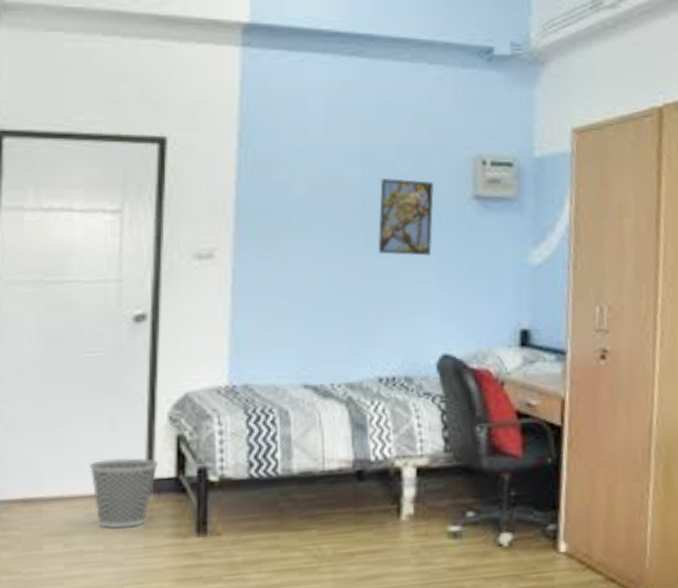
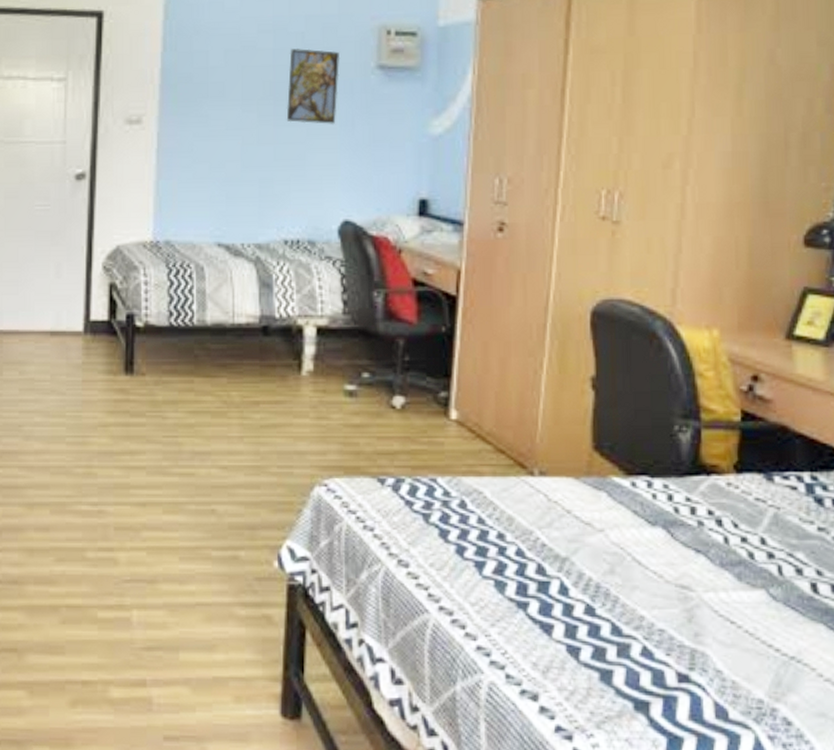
wastebasket: present [88,457,158,529] -> none [38,301,94,362]

